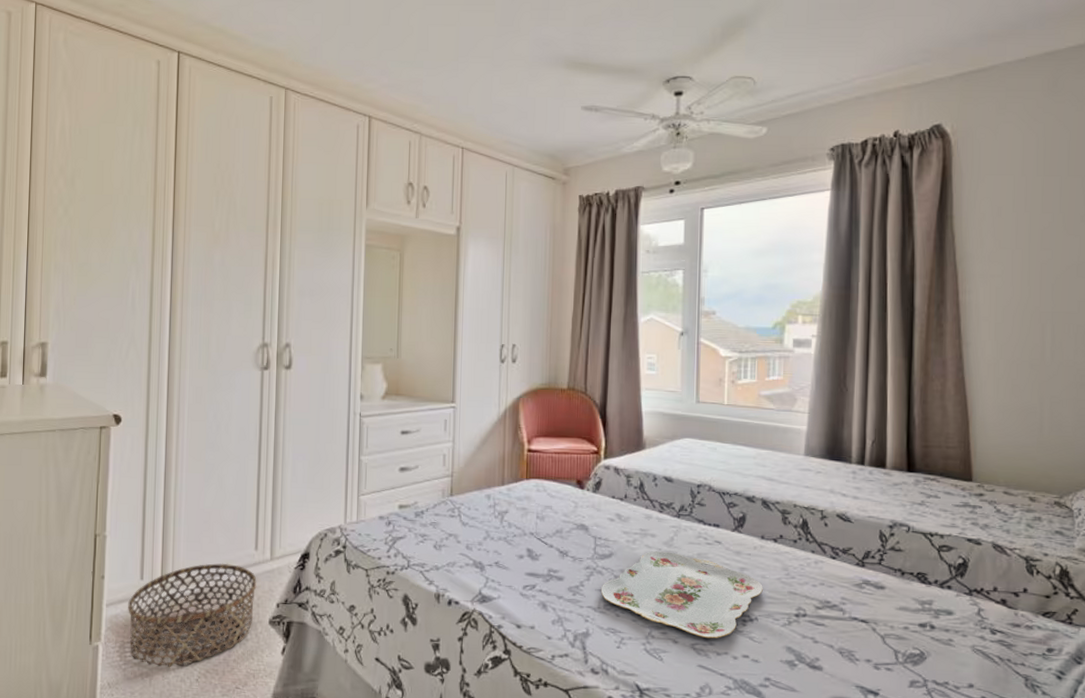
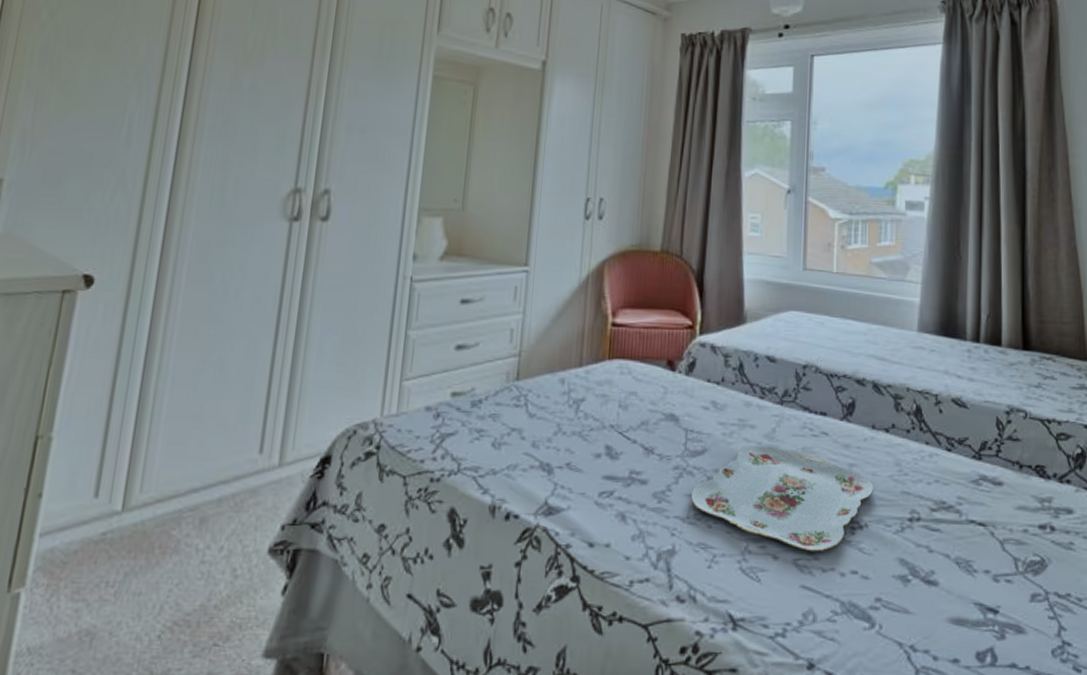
basket: present [128,563,257,667] -> none [65,471,258,619]

